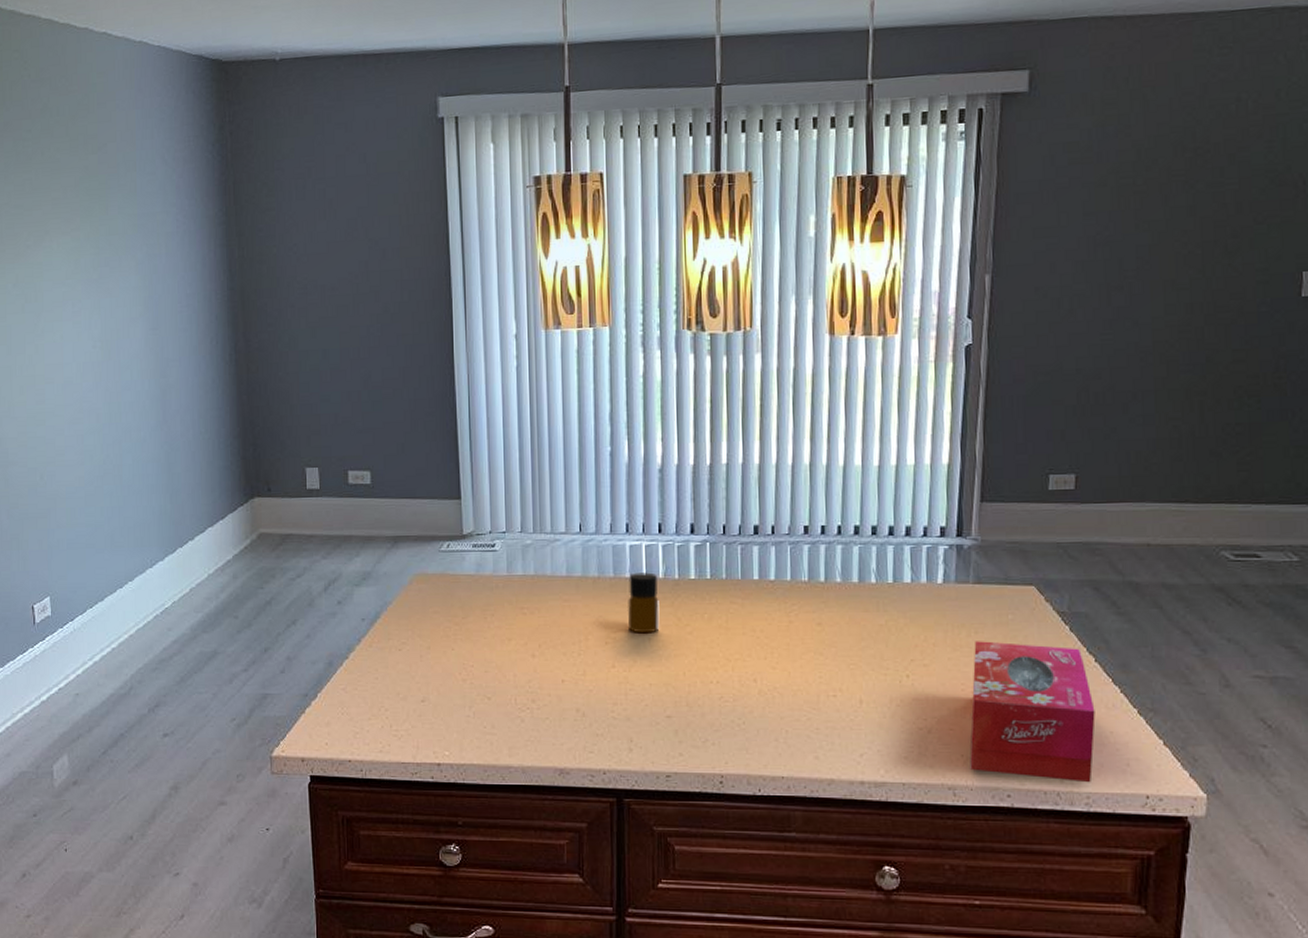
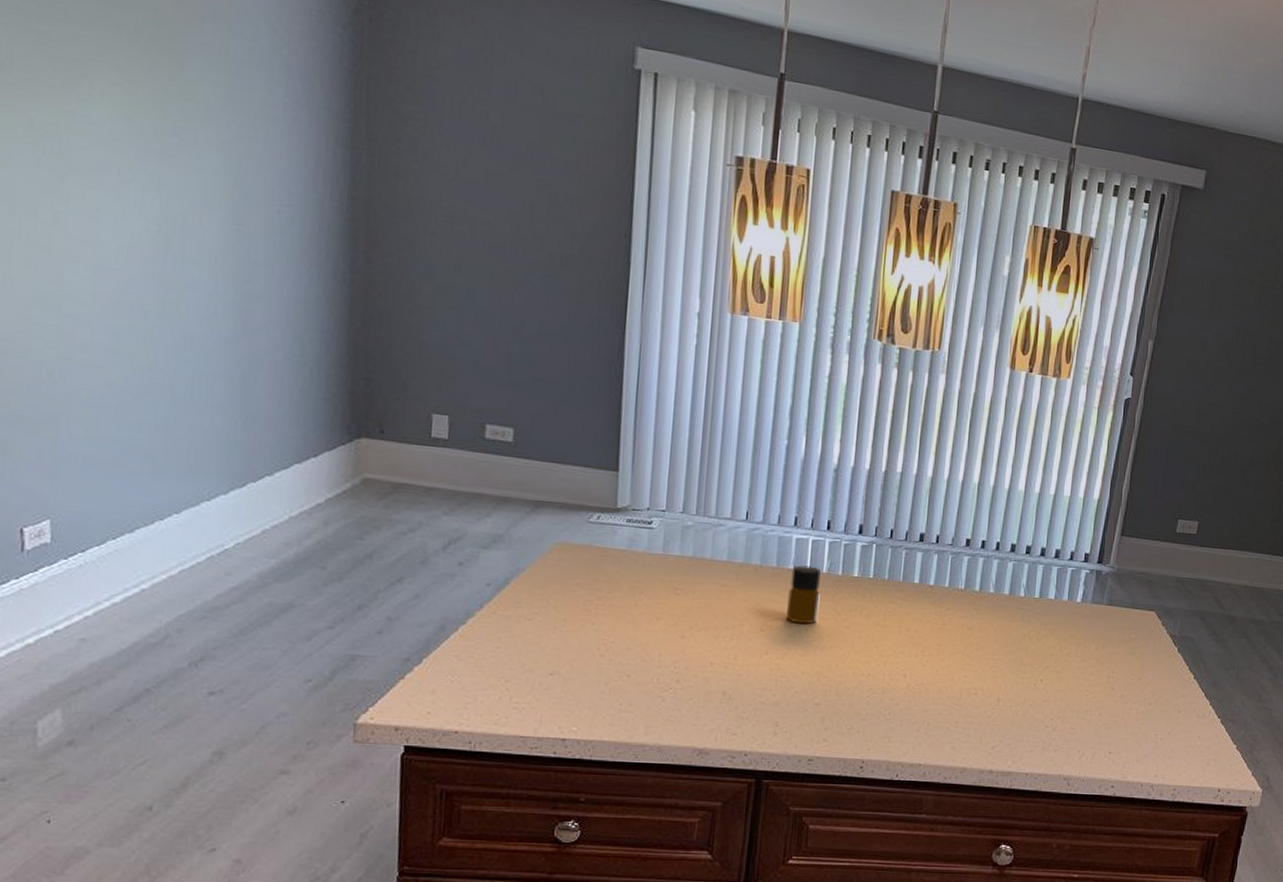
tissue box: present [970,641,1095,783] -> none [1084,654,1189,778]

